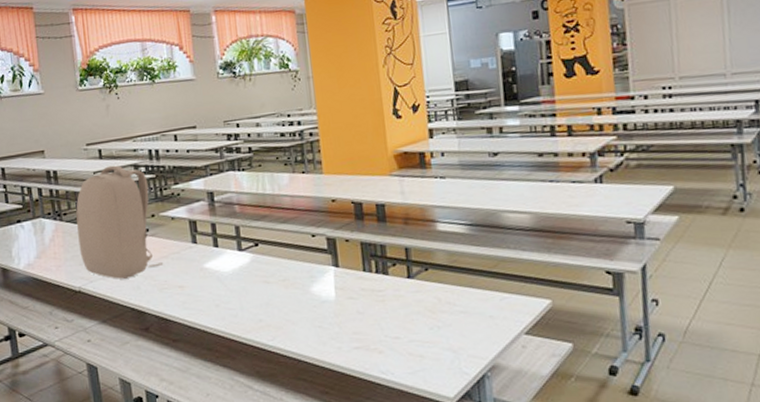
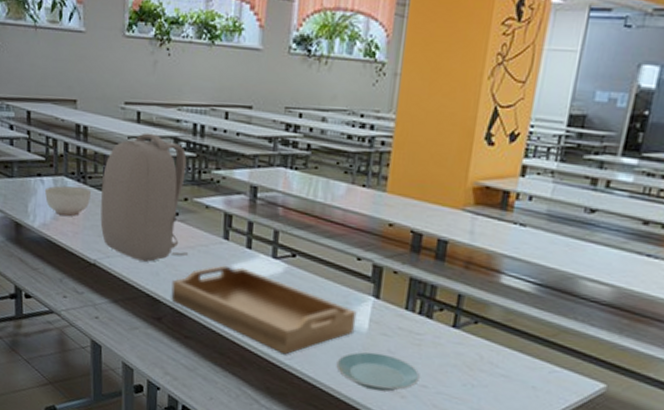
bowl: none [25,224,68,253] -> present [44,185,91,216]
serving tray: none [153,265,324,337] -> present [171,265,357,355]
plate: none [314,316,391,352] -> present [336,351,420,392]

